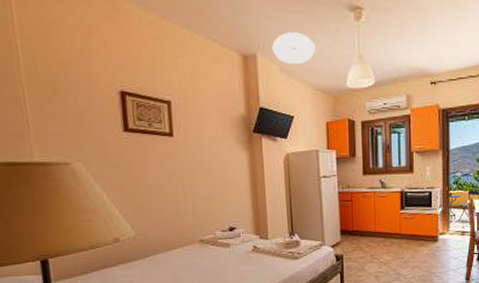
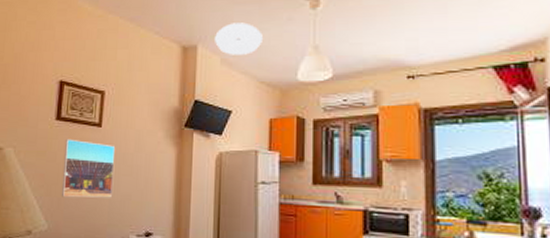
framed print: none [138,149,194,205] -> present [62,138,116,198]

